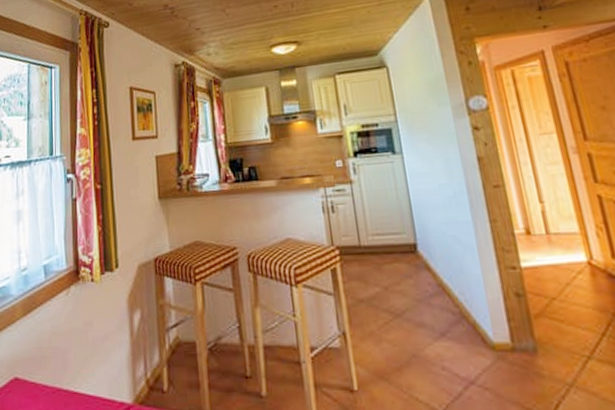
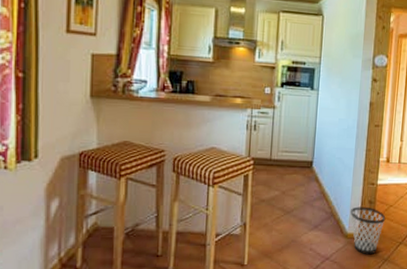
wastebasket: none [489,302,551,377] -> present [350,206,386,255]

